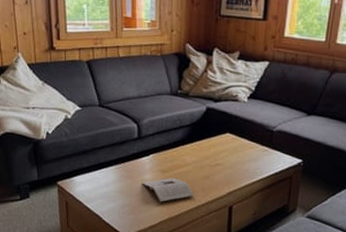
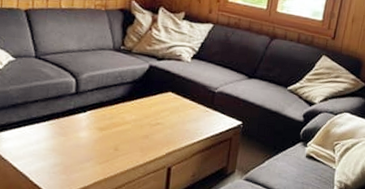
magazine: present [142,178,194,202] -> none [76,136,132,162]

